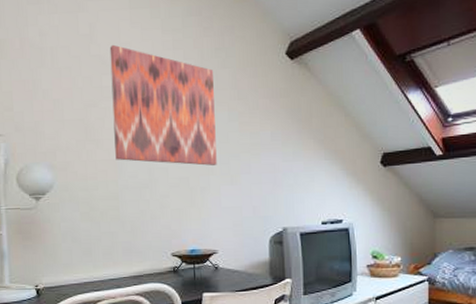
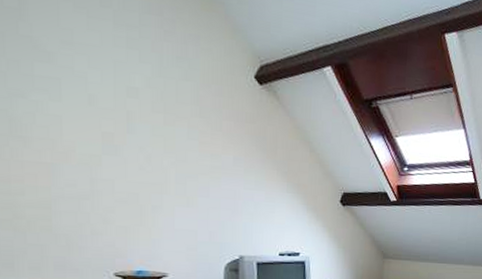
wall art: present [109,44,217,166] -> none [45,27,173,184]

